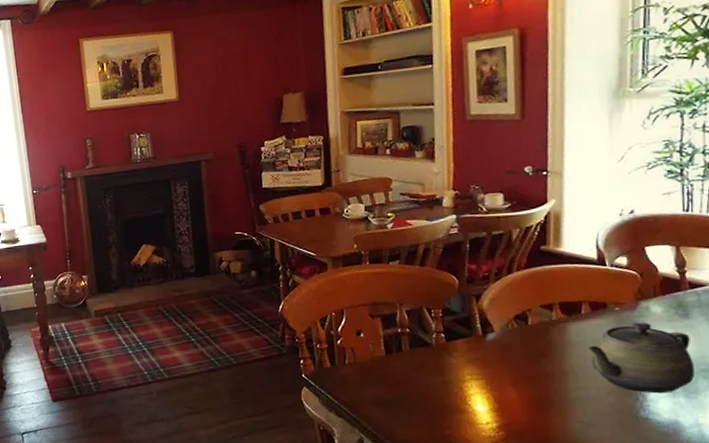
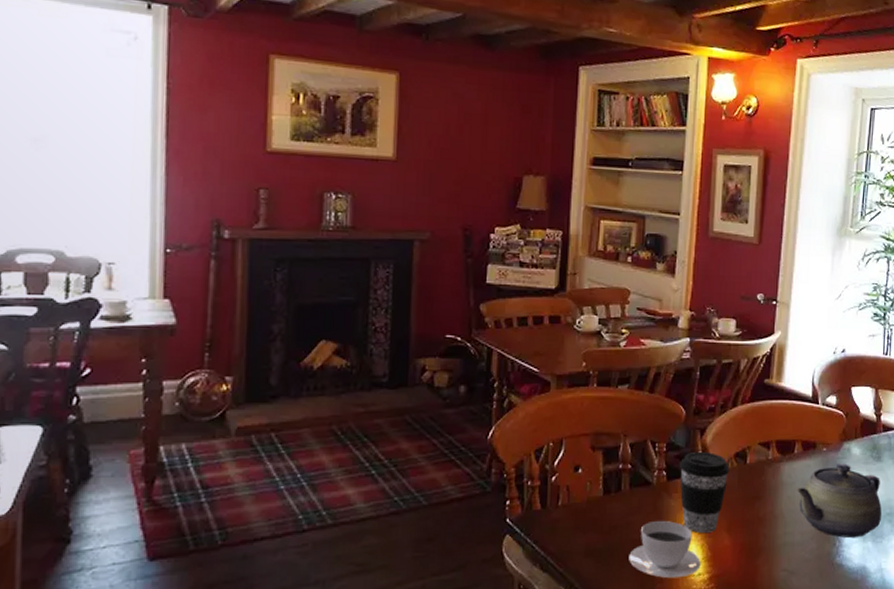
teacup: none [415,376,488,426] -> present [629,520,701,579]
coffee cup: none [458,315,511,387] -> present [679,451,730,533]

